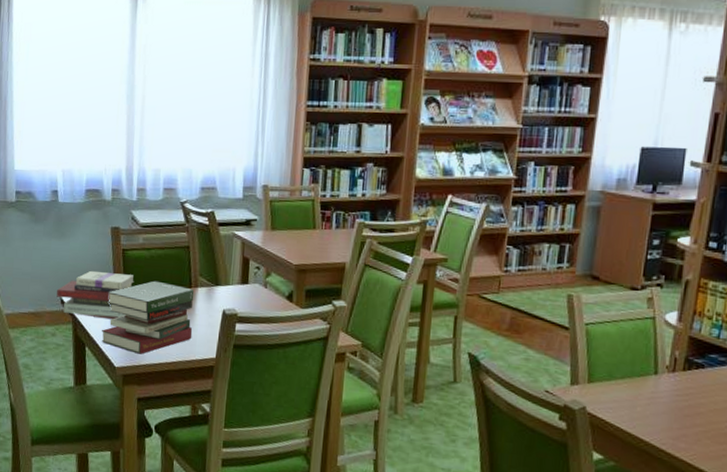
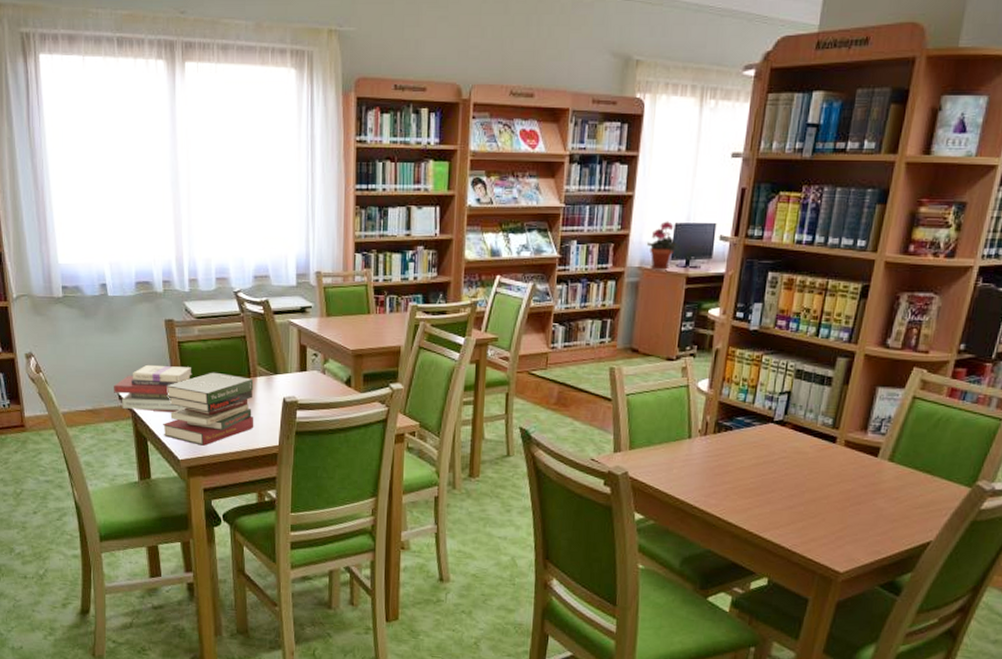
potted plant: none [610,145,645,196] -> present [647,221,678,271]

